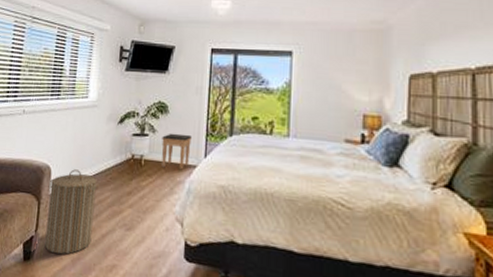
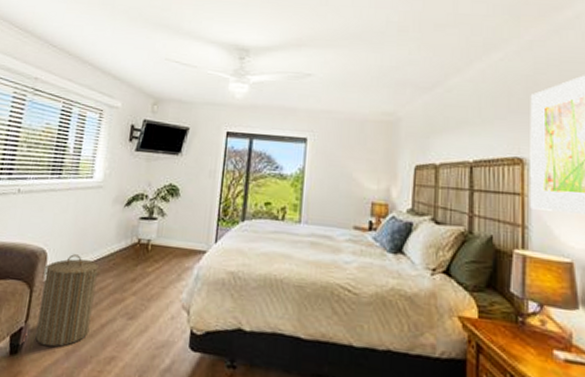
footstool: present [161,133,192,170] -> none [169,217,203,255]

